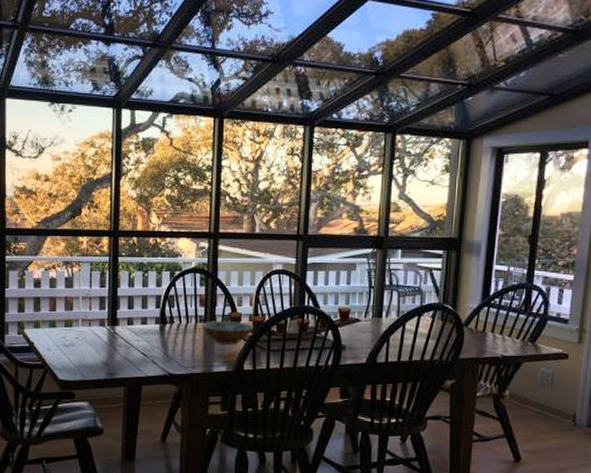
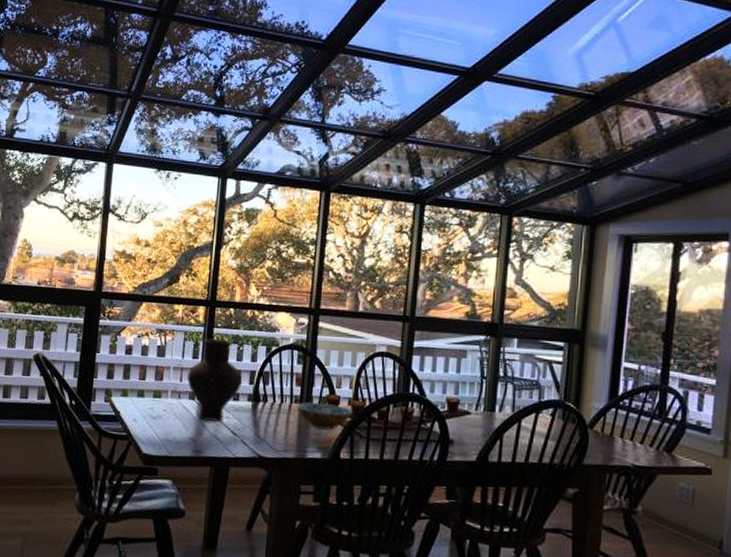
vase: none [96,267,150,346] -> present [187,338,243,422]

